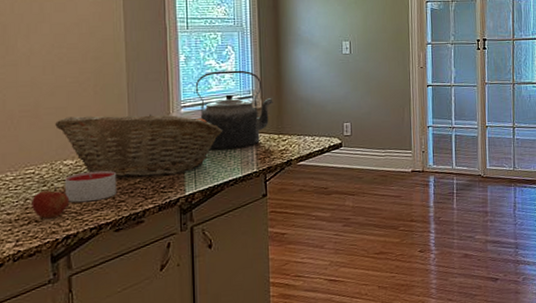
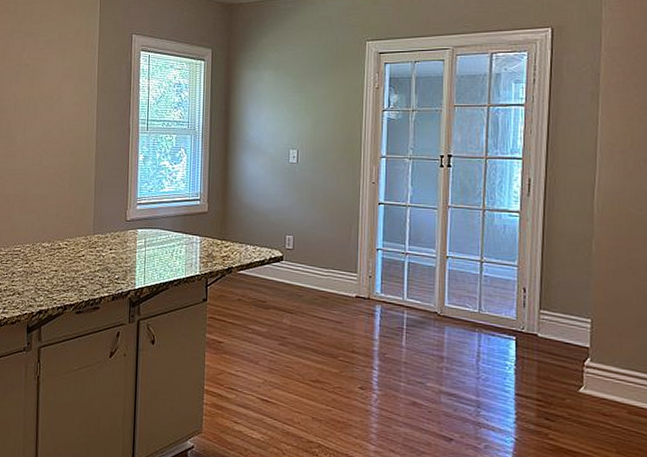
apple: present [32,186,70,219] -> none [16,264,44,293]
fruit basket: present [55,114,224,178] -> none [38,204,172,268]
candle: present [65,170,118,203] -> none [41,255,81,283]
kettle: present [195,70,273,150] -> none [150,172,219,249]

